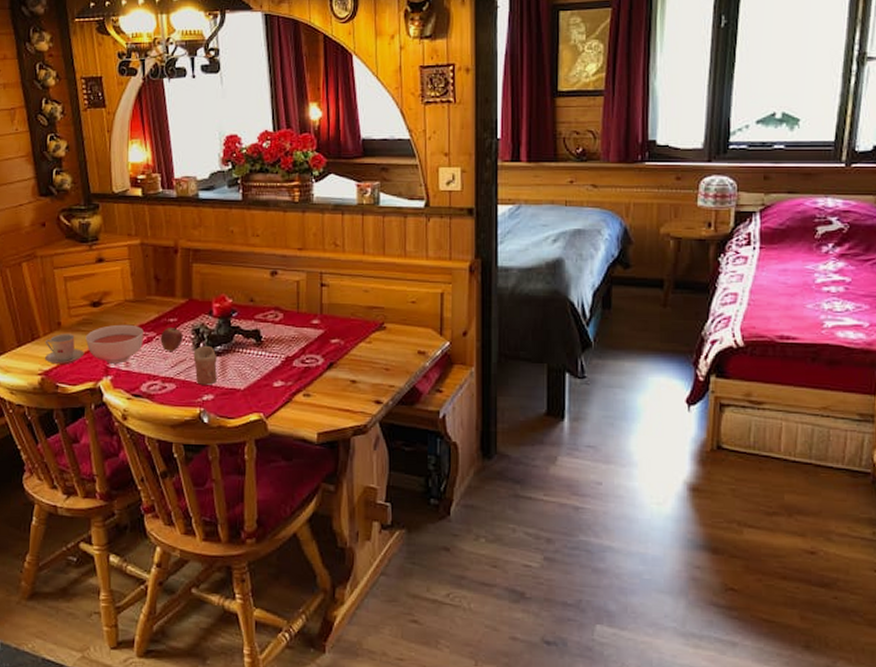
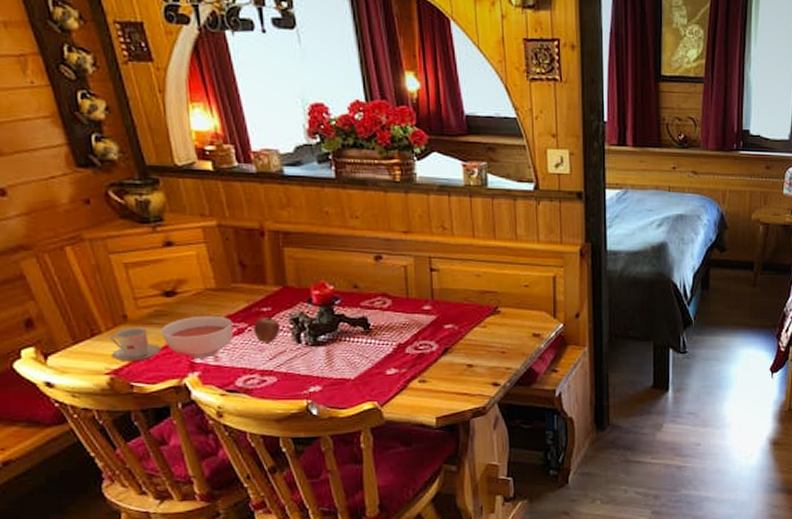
candle: present [193,346,217,385] -> none [294,336,323,376]

